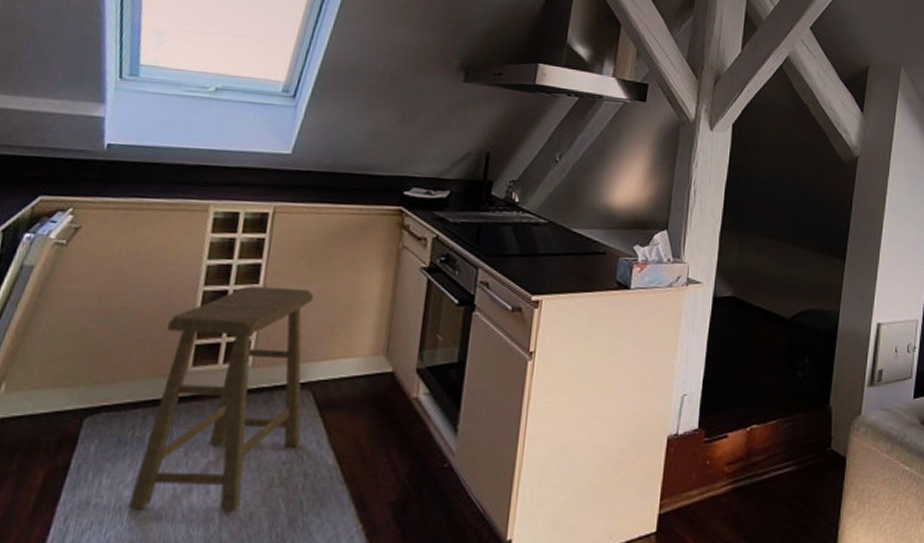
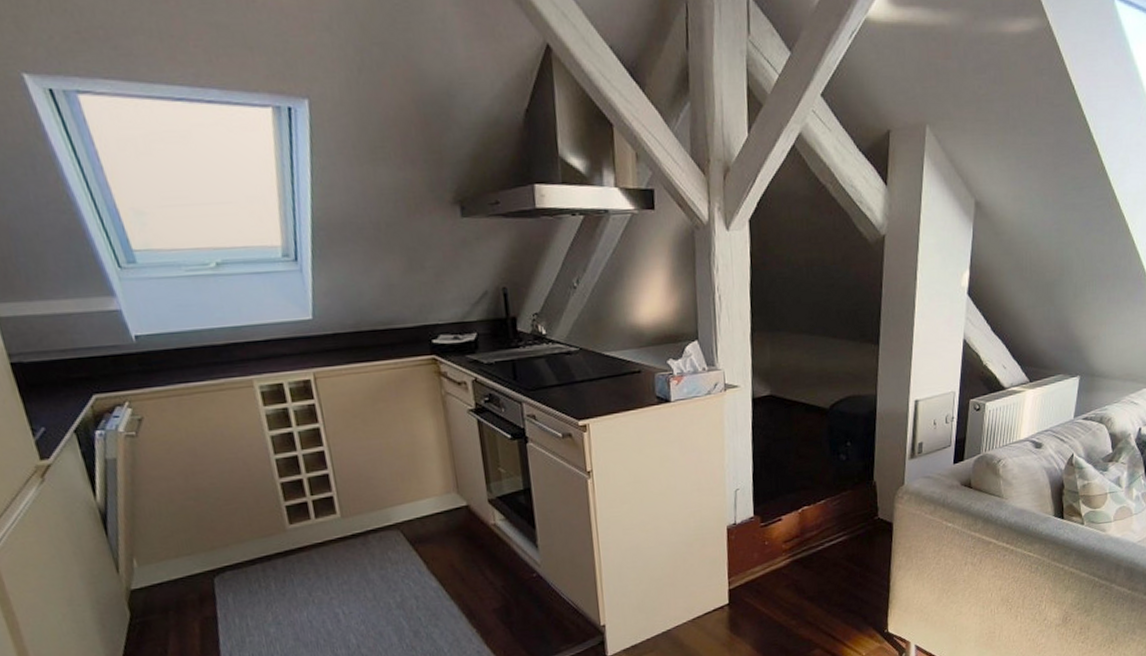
stool: present [128,285,313,511] -> none [254,445,405,642]

